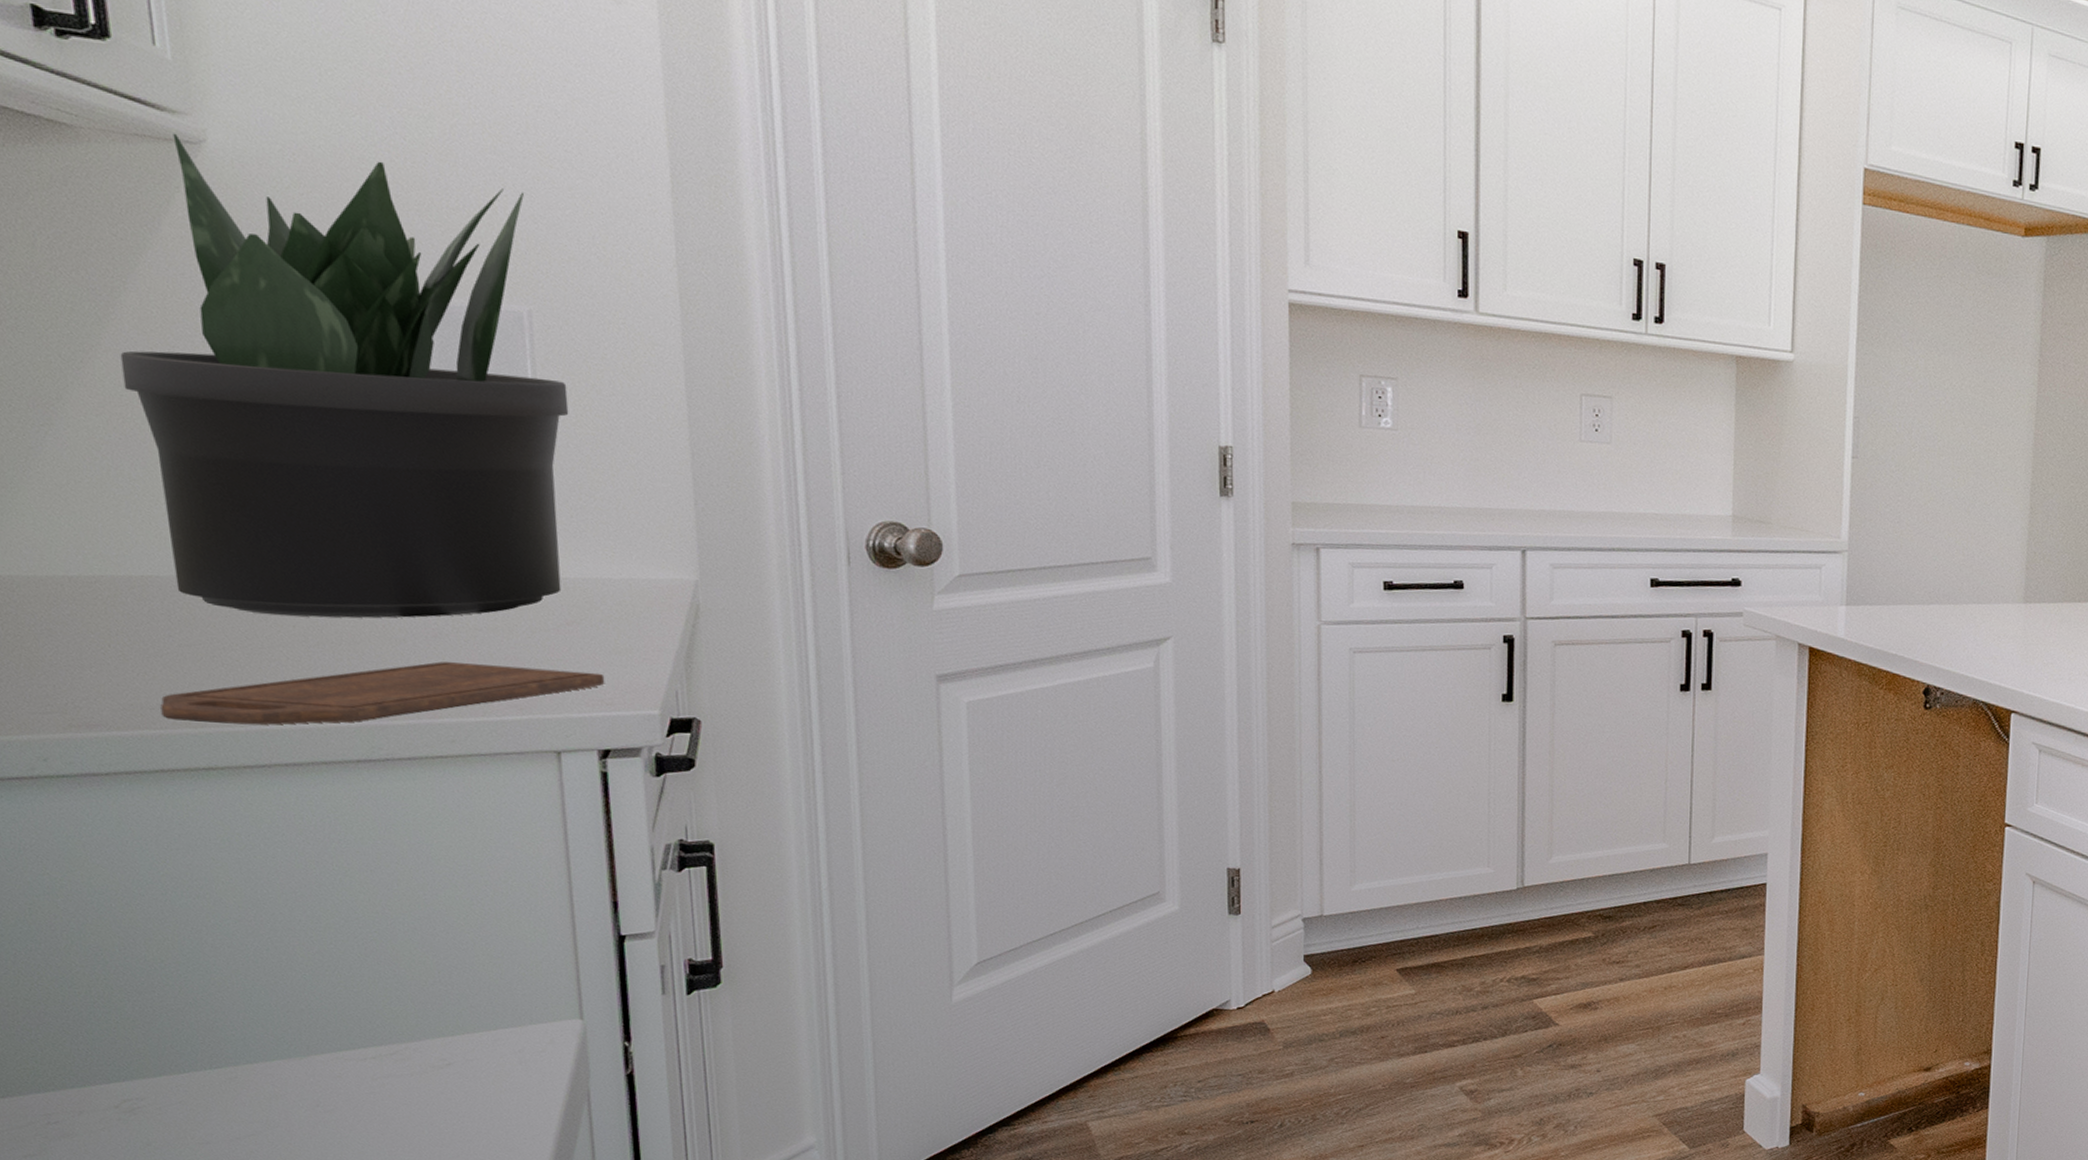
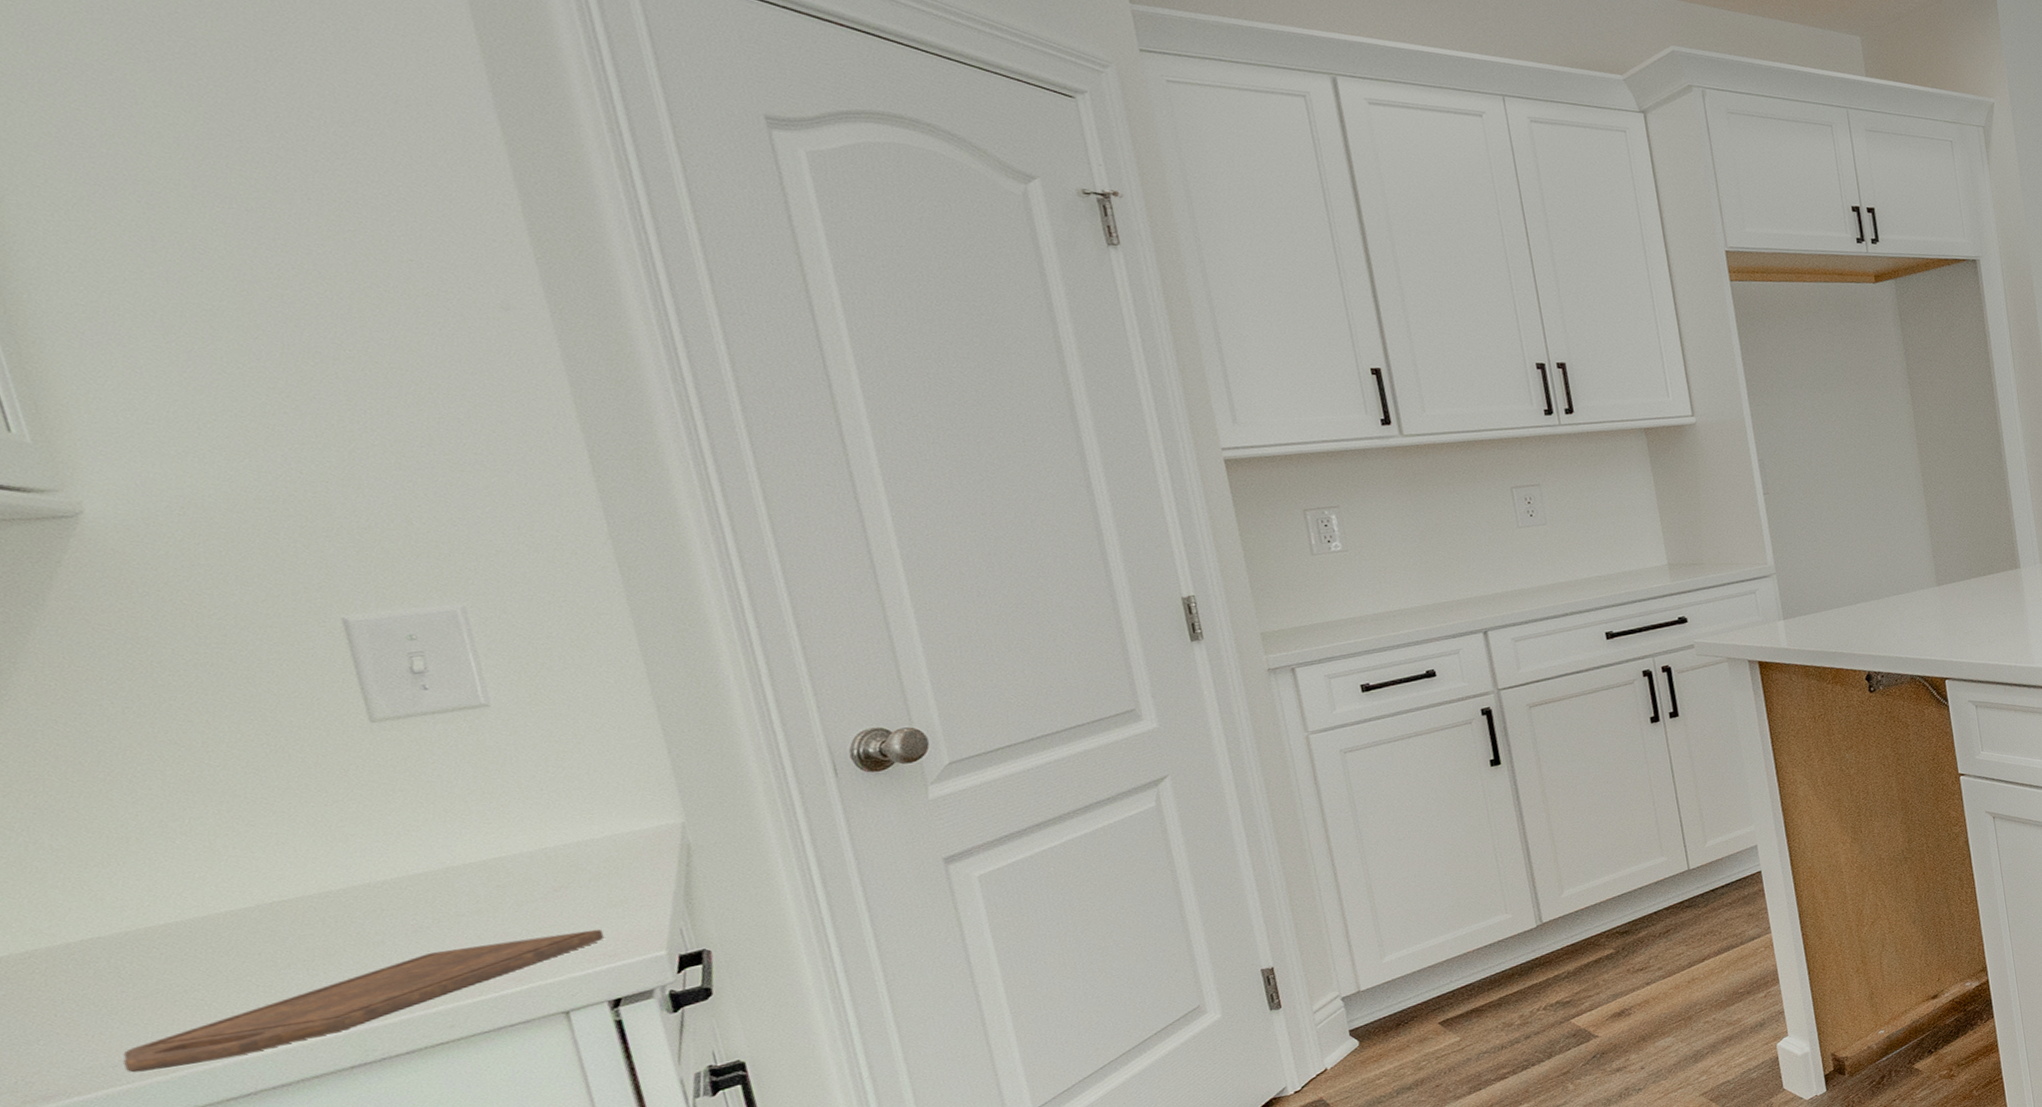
planter: present [120,133,569,618] -> none [20,498,543,953]

